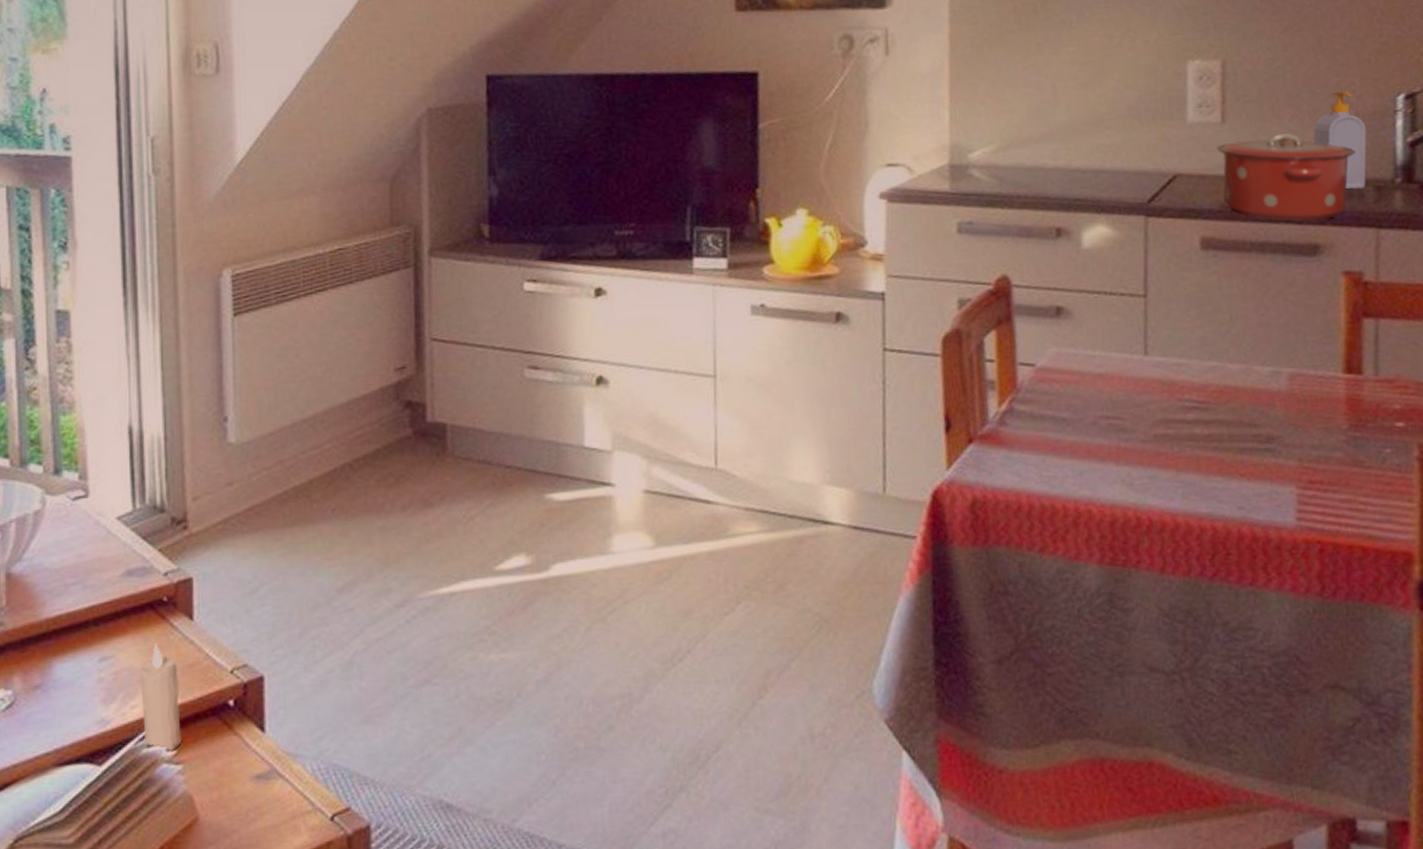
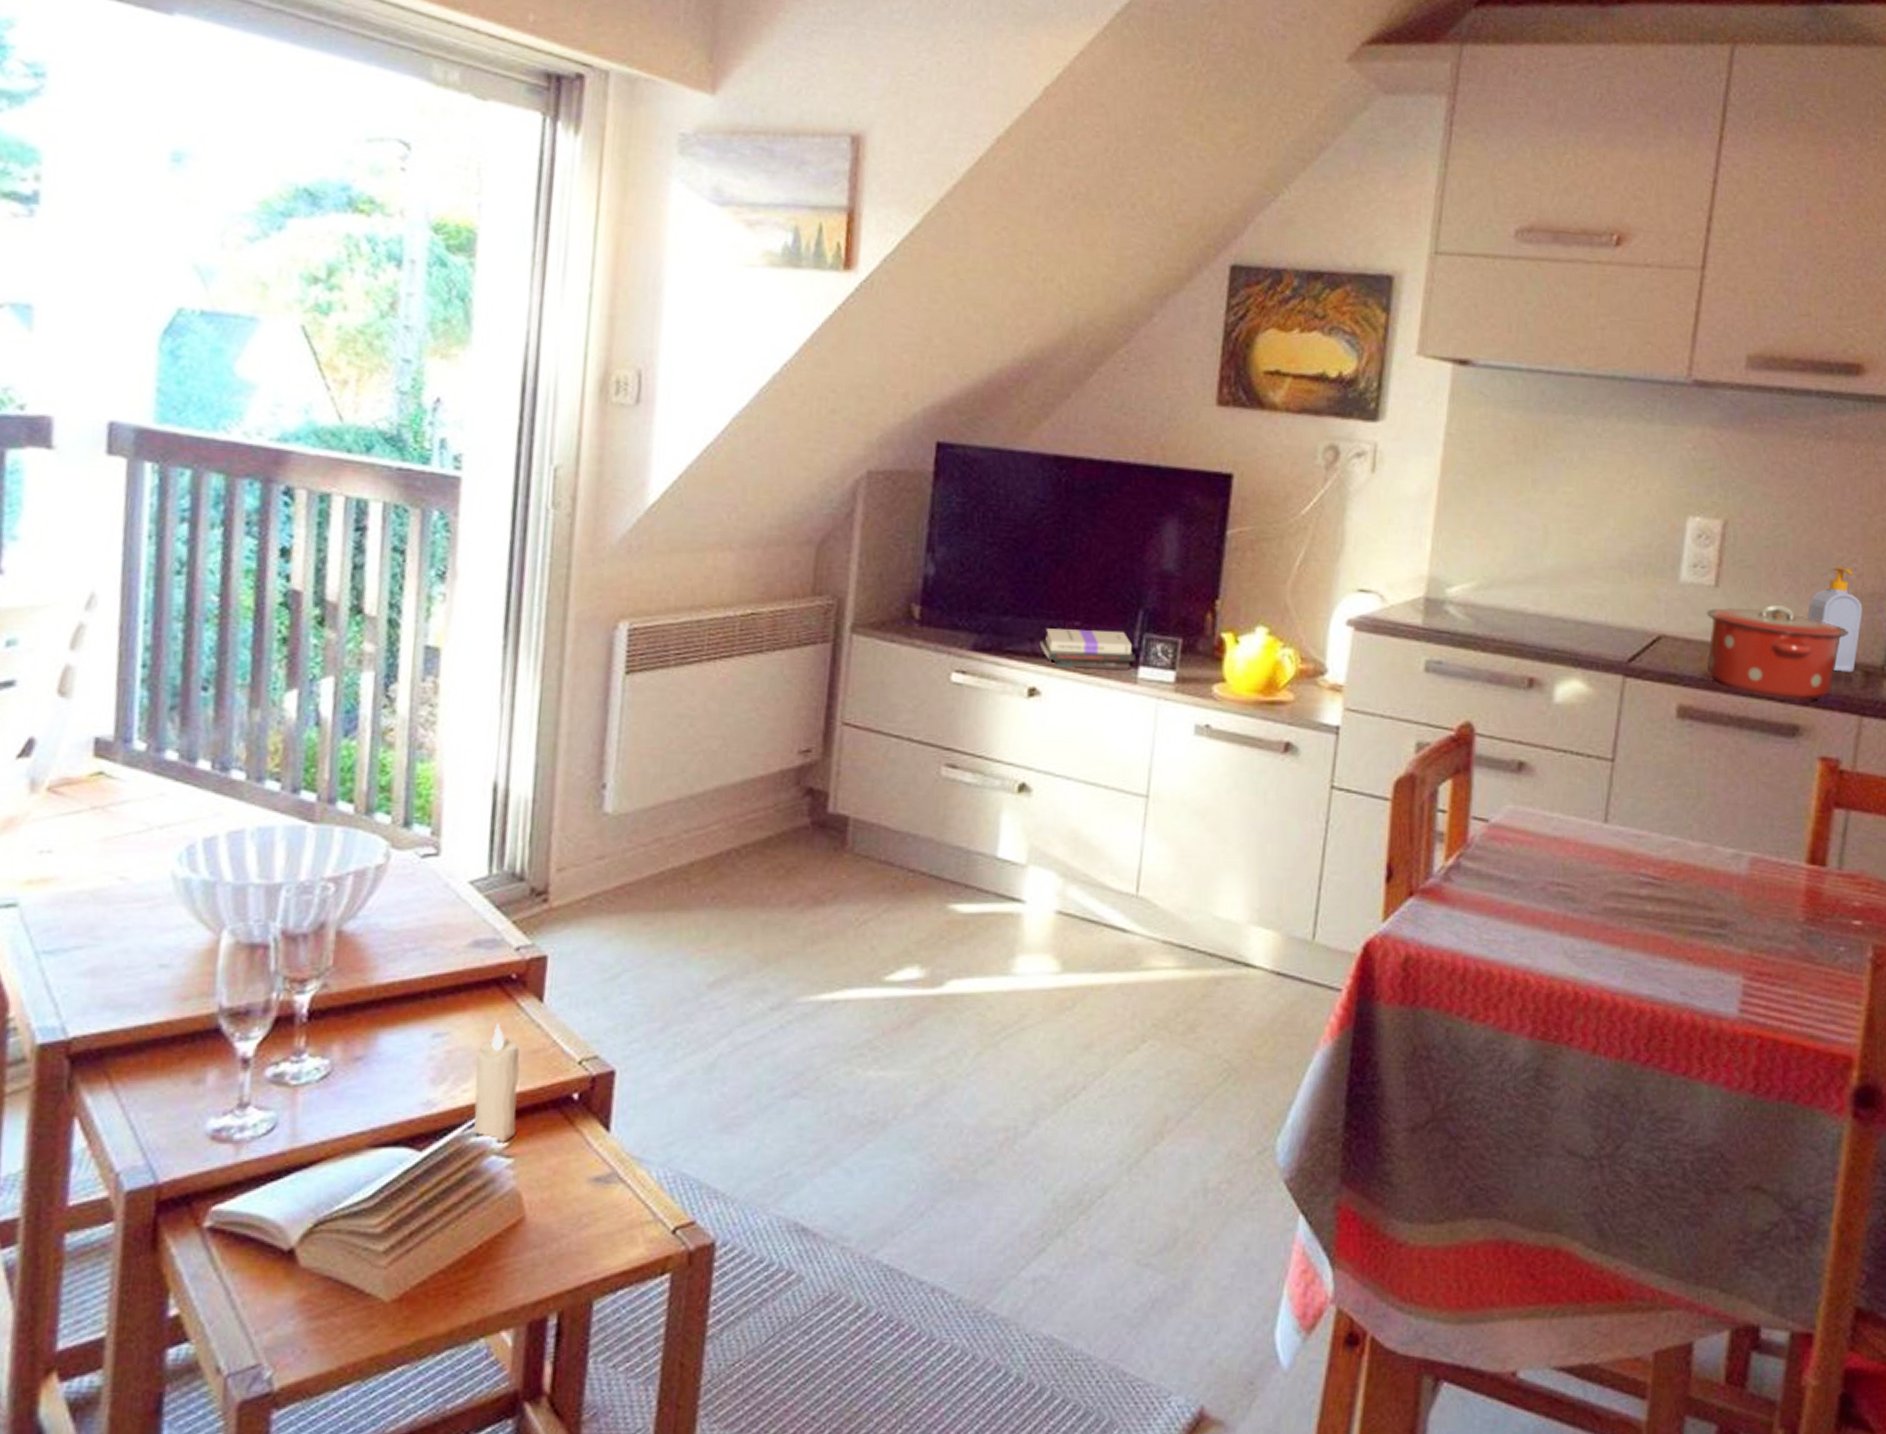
books: none [600,227,689,267] -> present [1039,628,1135,671]

